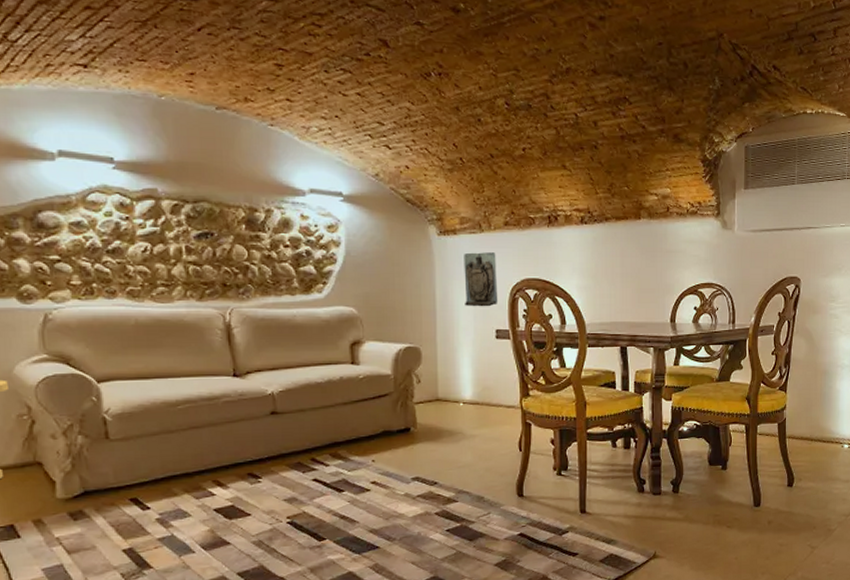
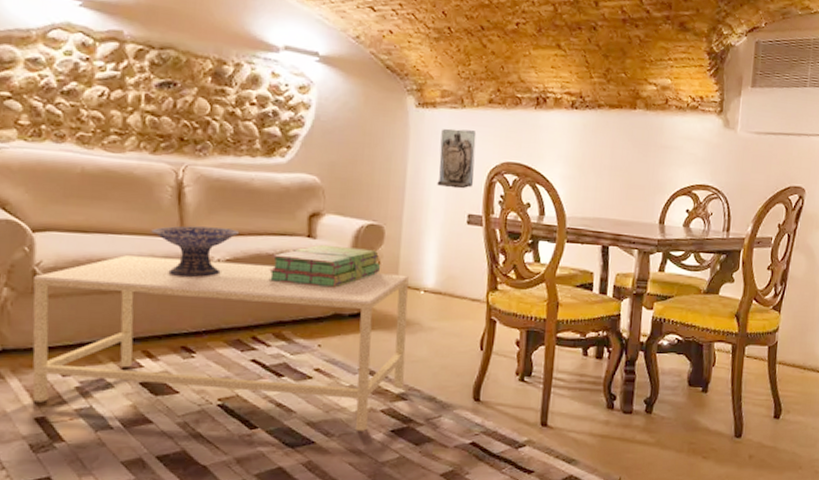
coffee table: none [105,390,453,536] -> present [32,255,409,431]
decorative bowl: none [207,363,289,410] -> present [151,225,240,277]
stack of books: none [320,369,422,408] -> present [268,244,381,288]

